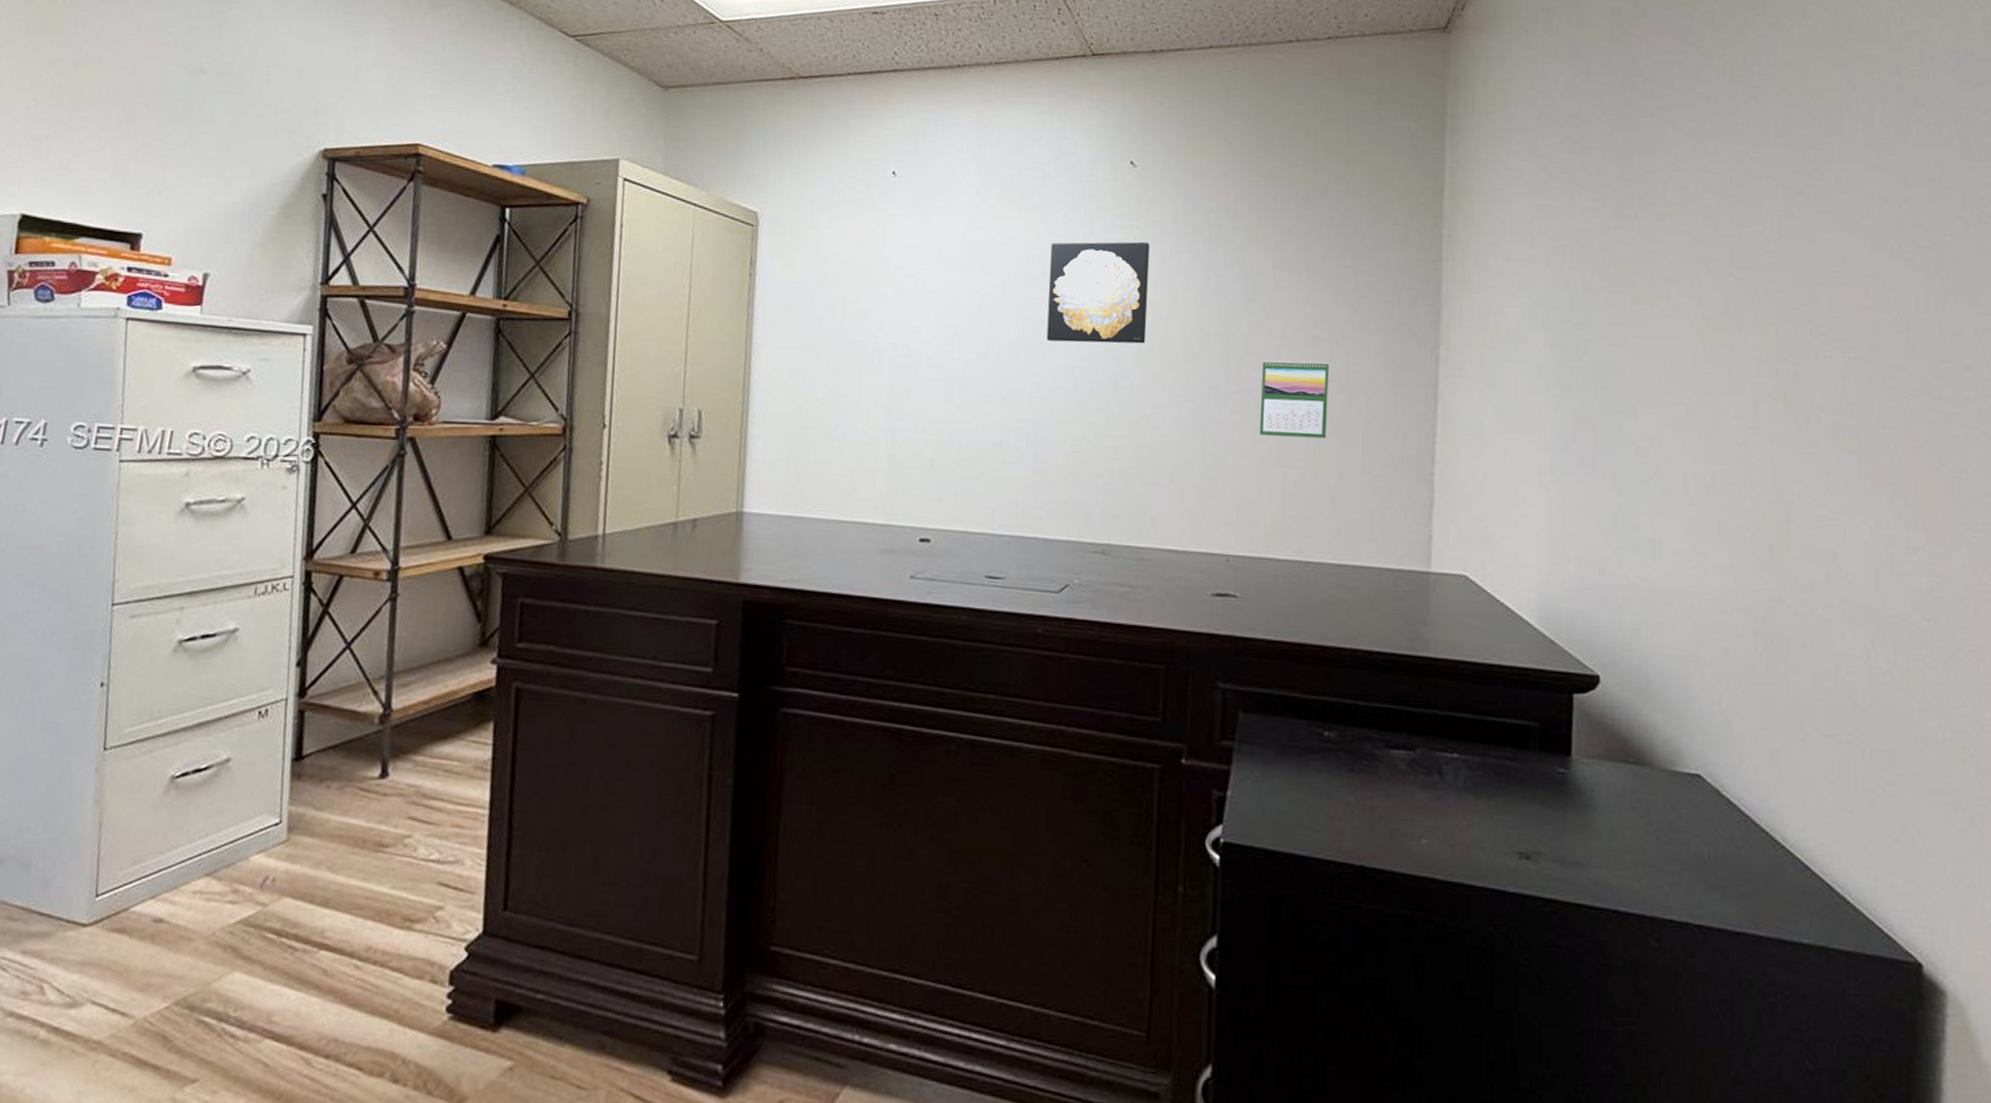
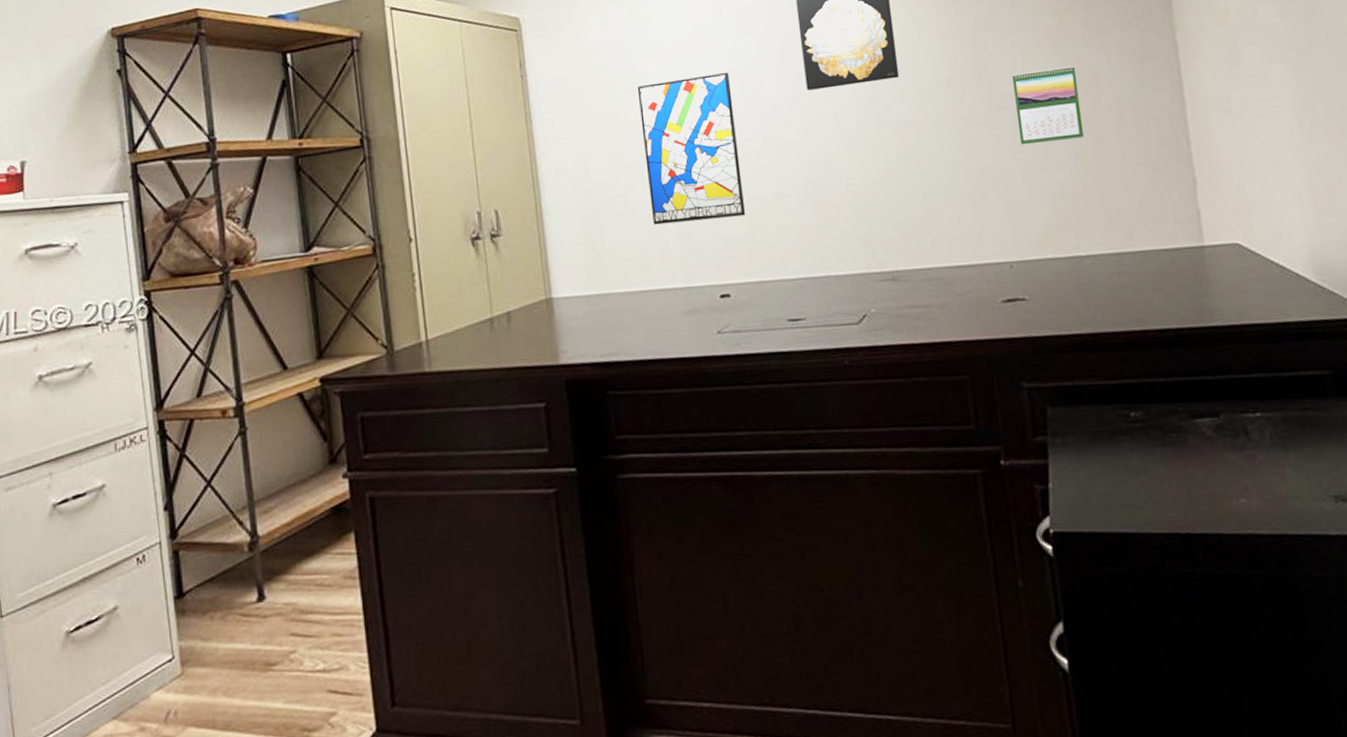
wall art: none [862,305,968,460] -> present [637,72,746,225]

